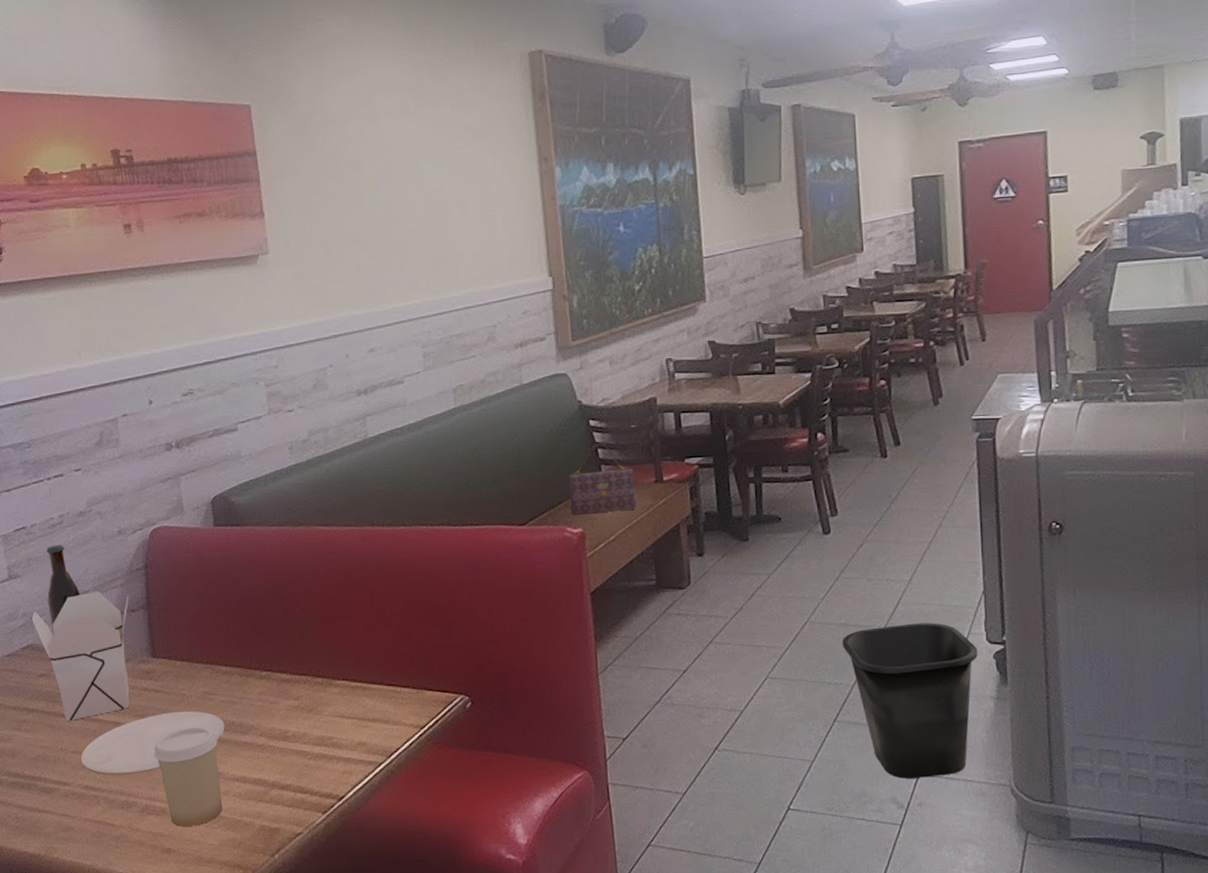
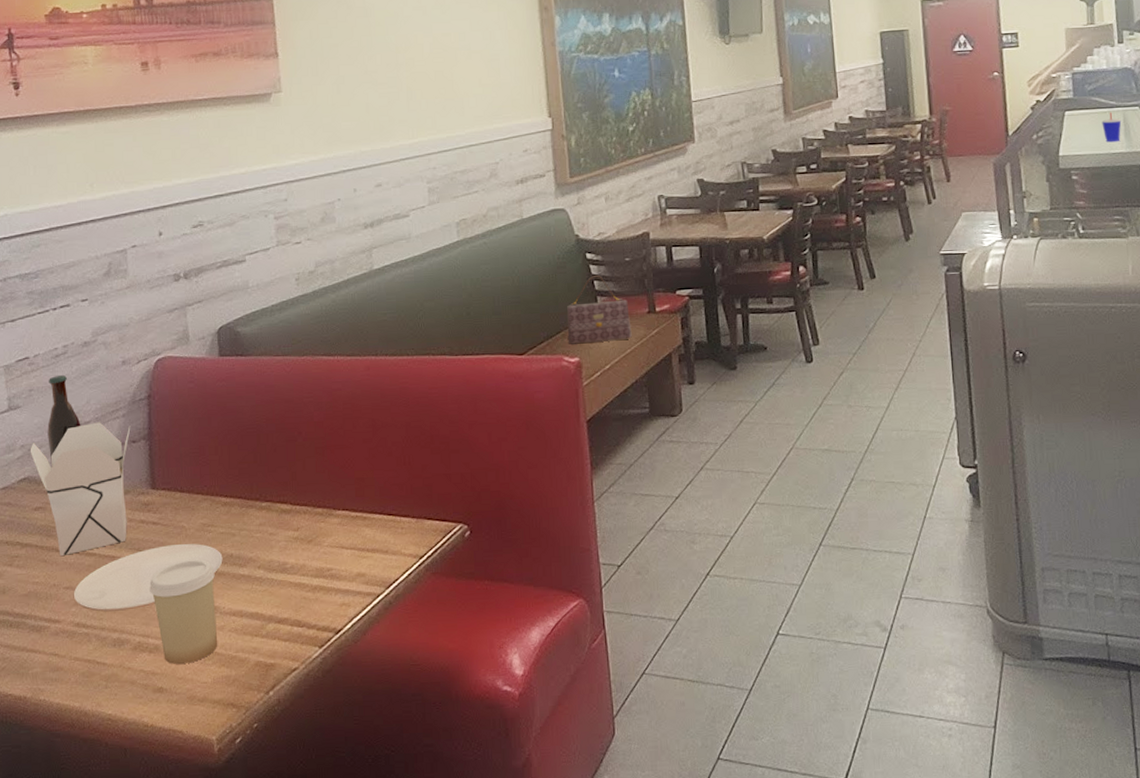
waste bin: present [841,622,978,779] -> none [825,448,952,601]
beverage cup: none [1159,262,1182,295] -> present [1101,112,1122,141]

